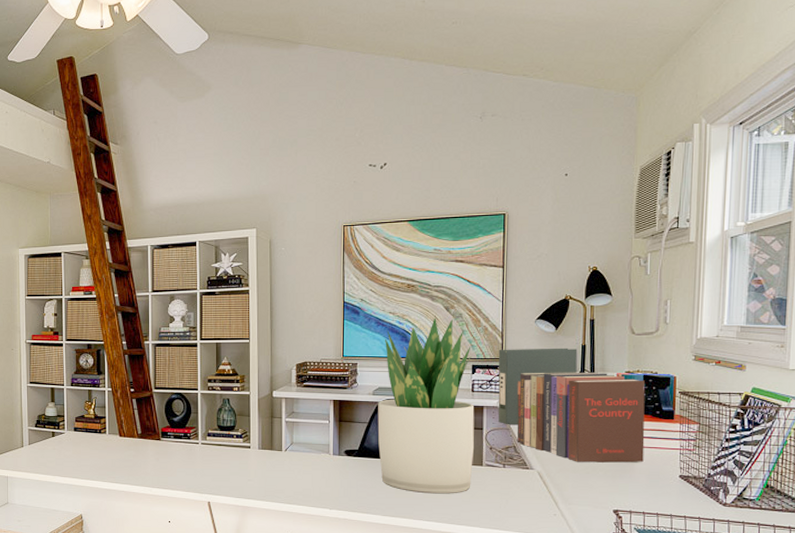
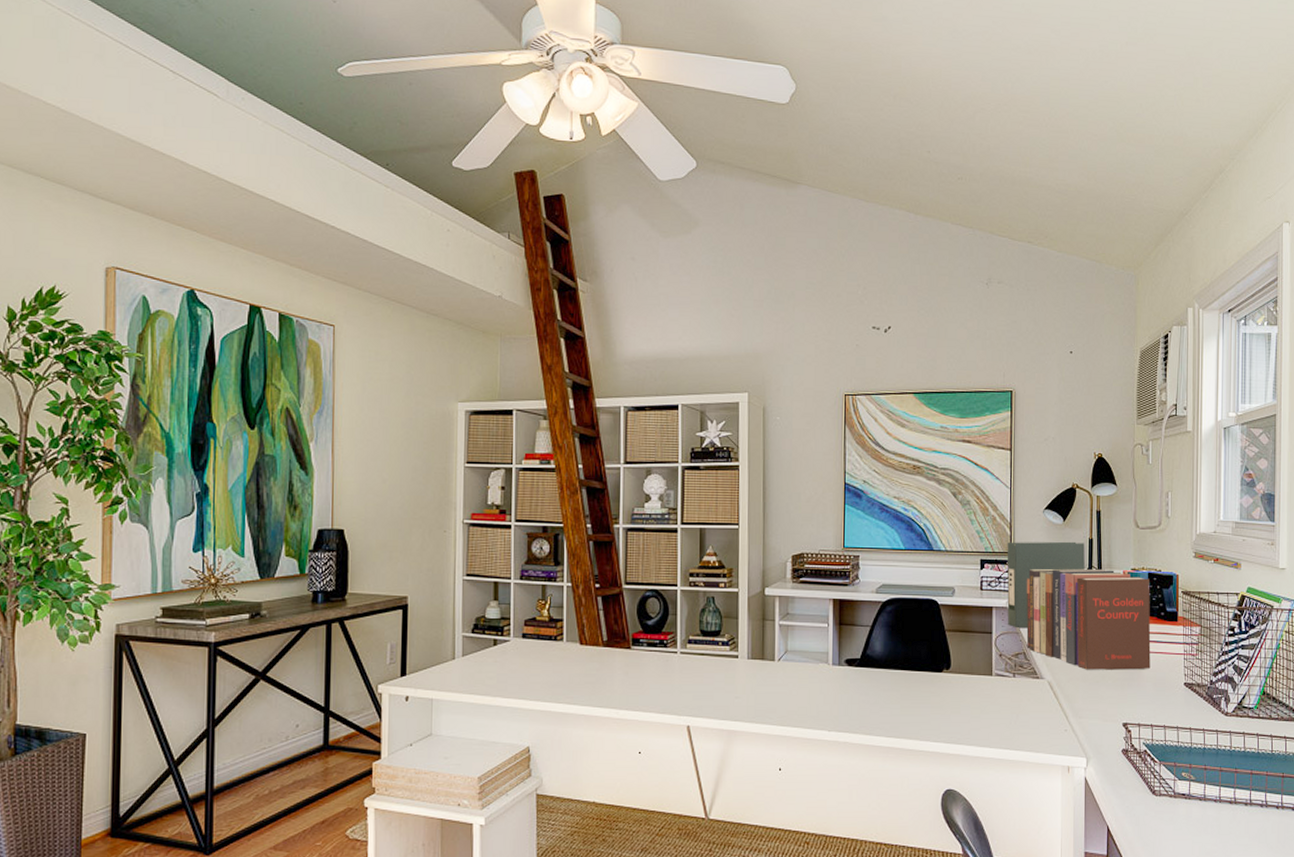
planter: present [377,318,475,494] -> none [881,505,984,710]

